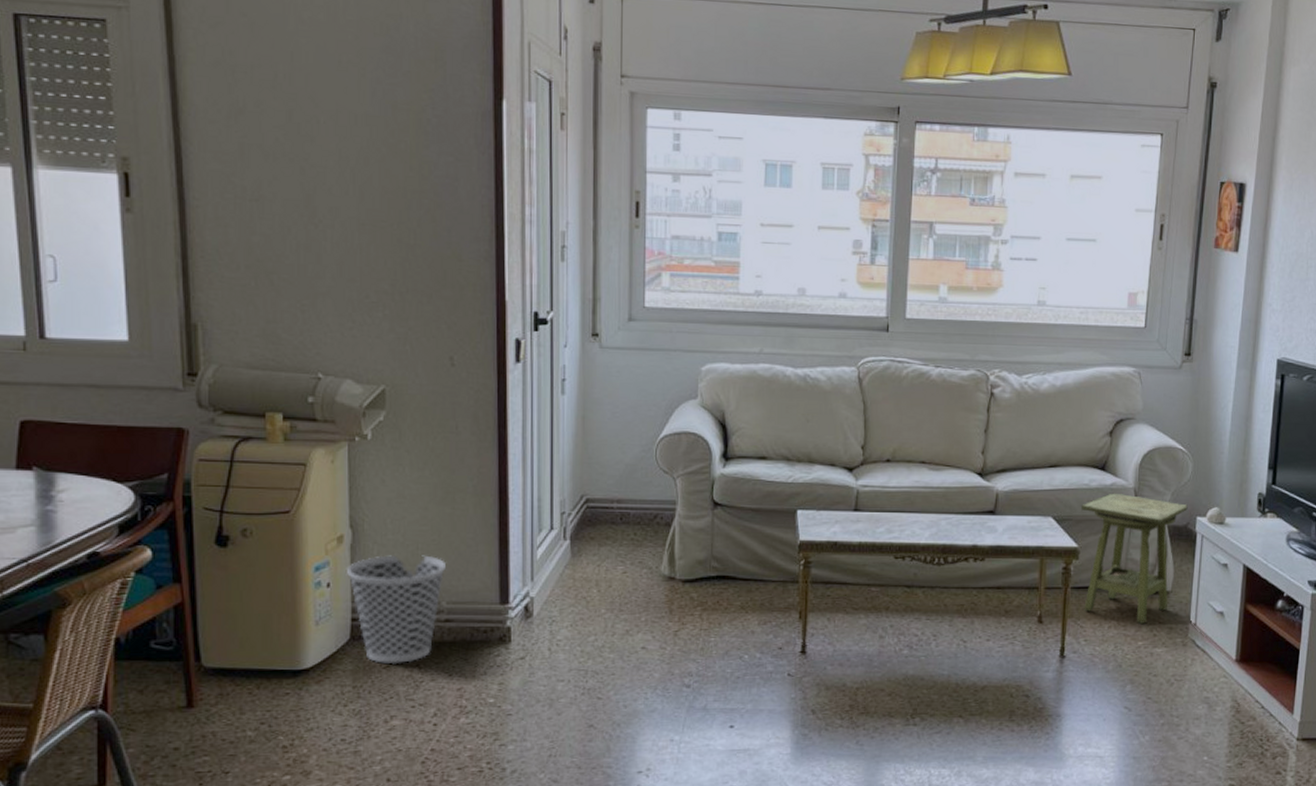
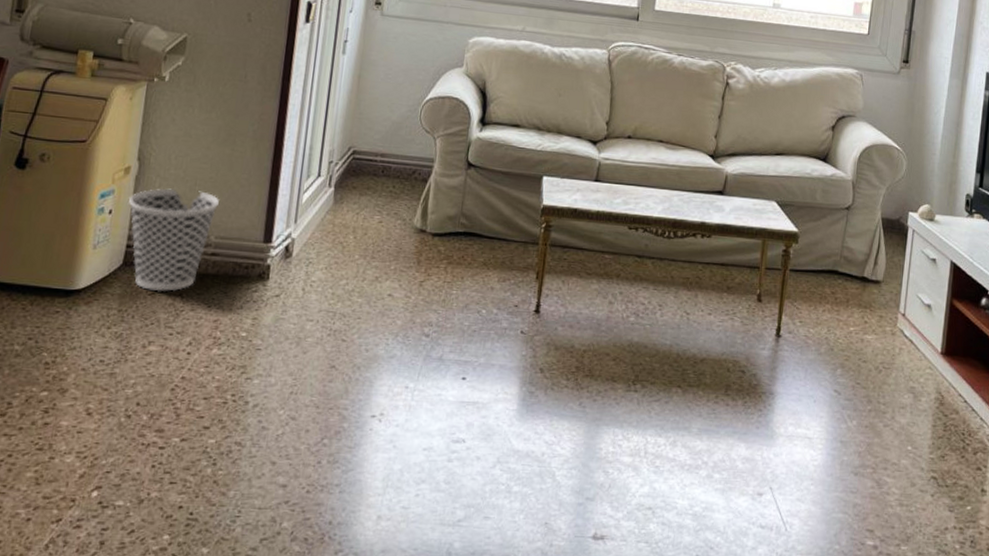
side table: present [1080,493,1188,624] -> none [800,183,901,310]

